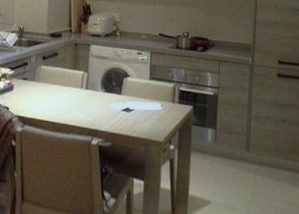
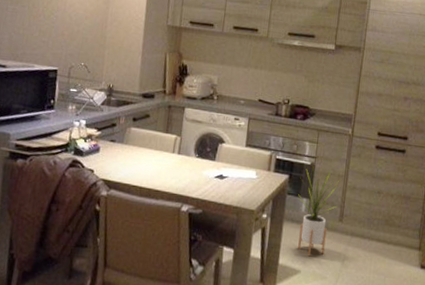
house plant: none [203,97,245,186] -> present [298,167,342,256]

